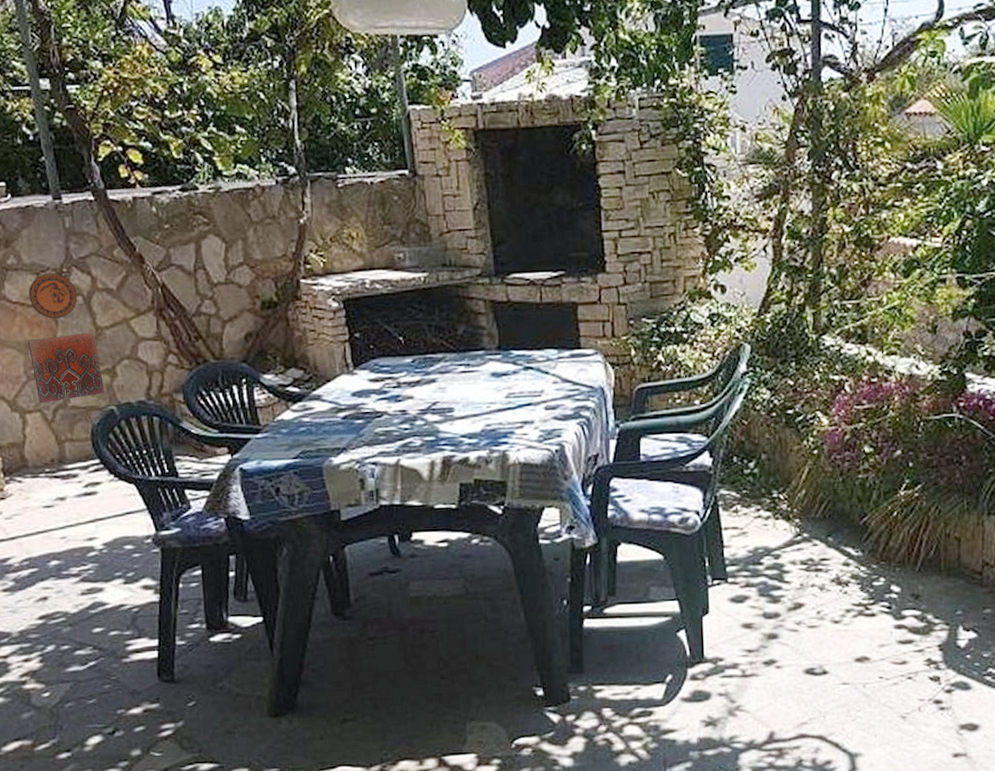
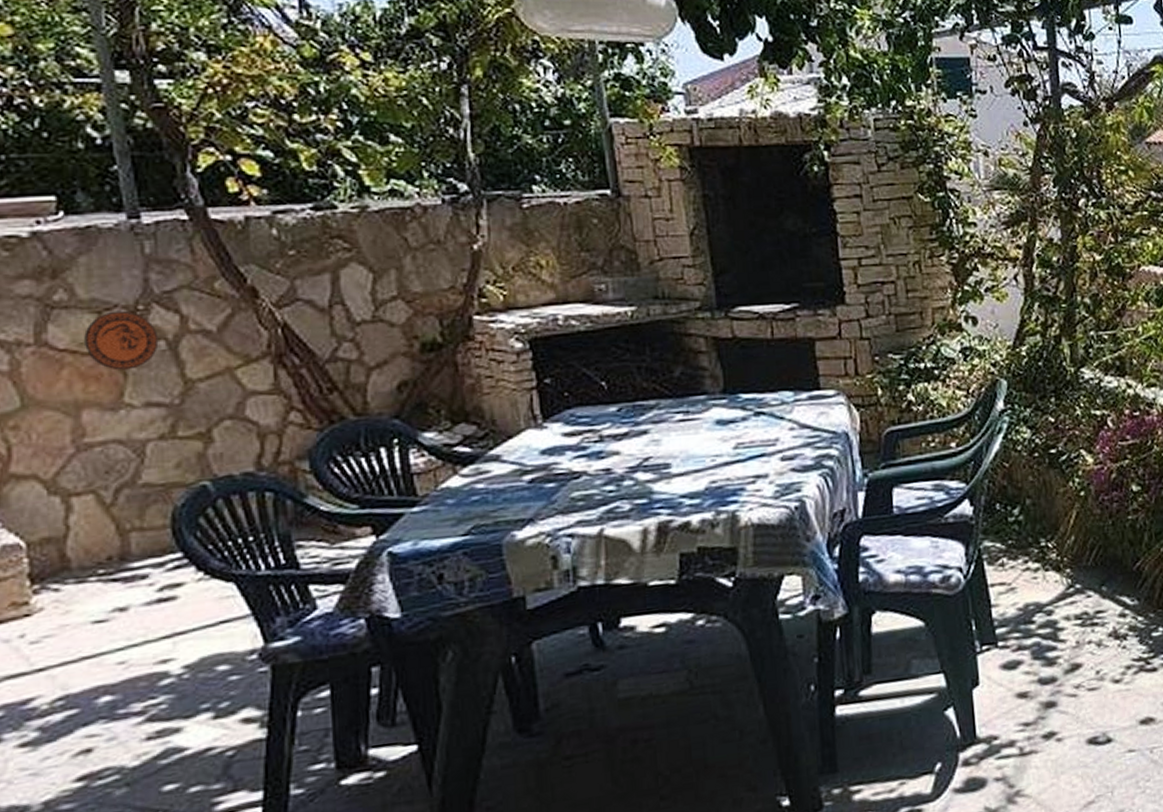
decorative tile: present [27,332,105,403] -> none [78,386,195,482]

